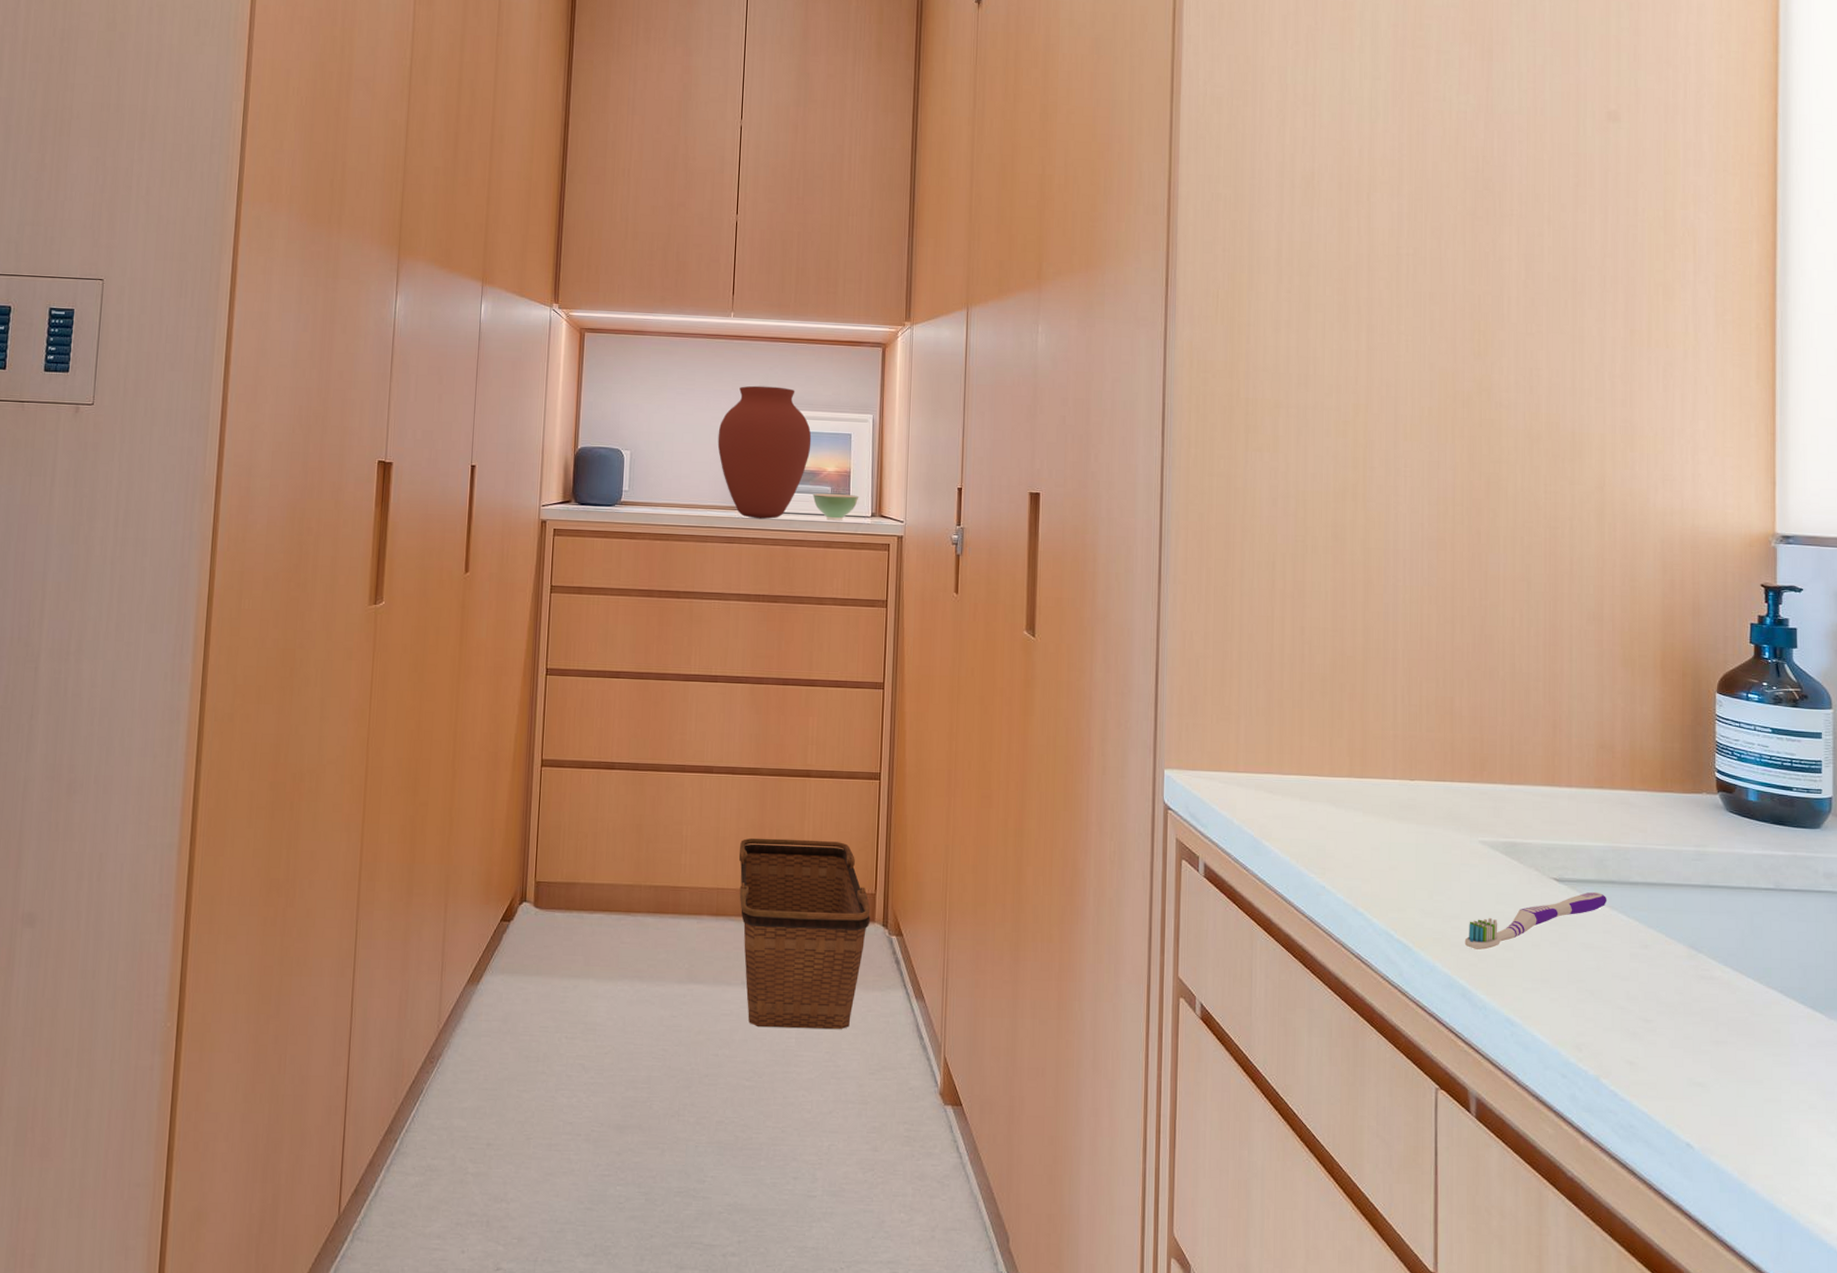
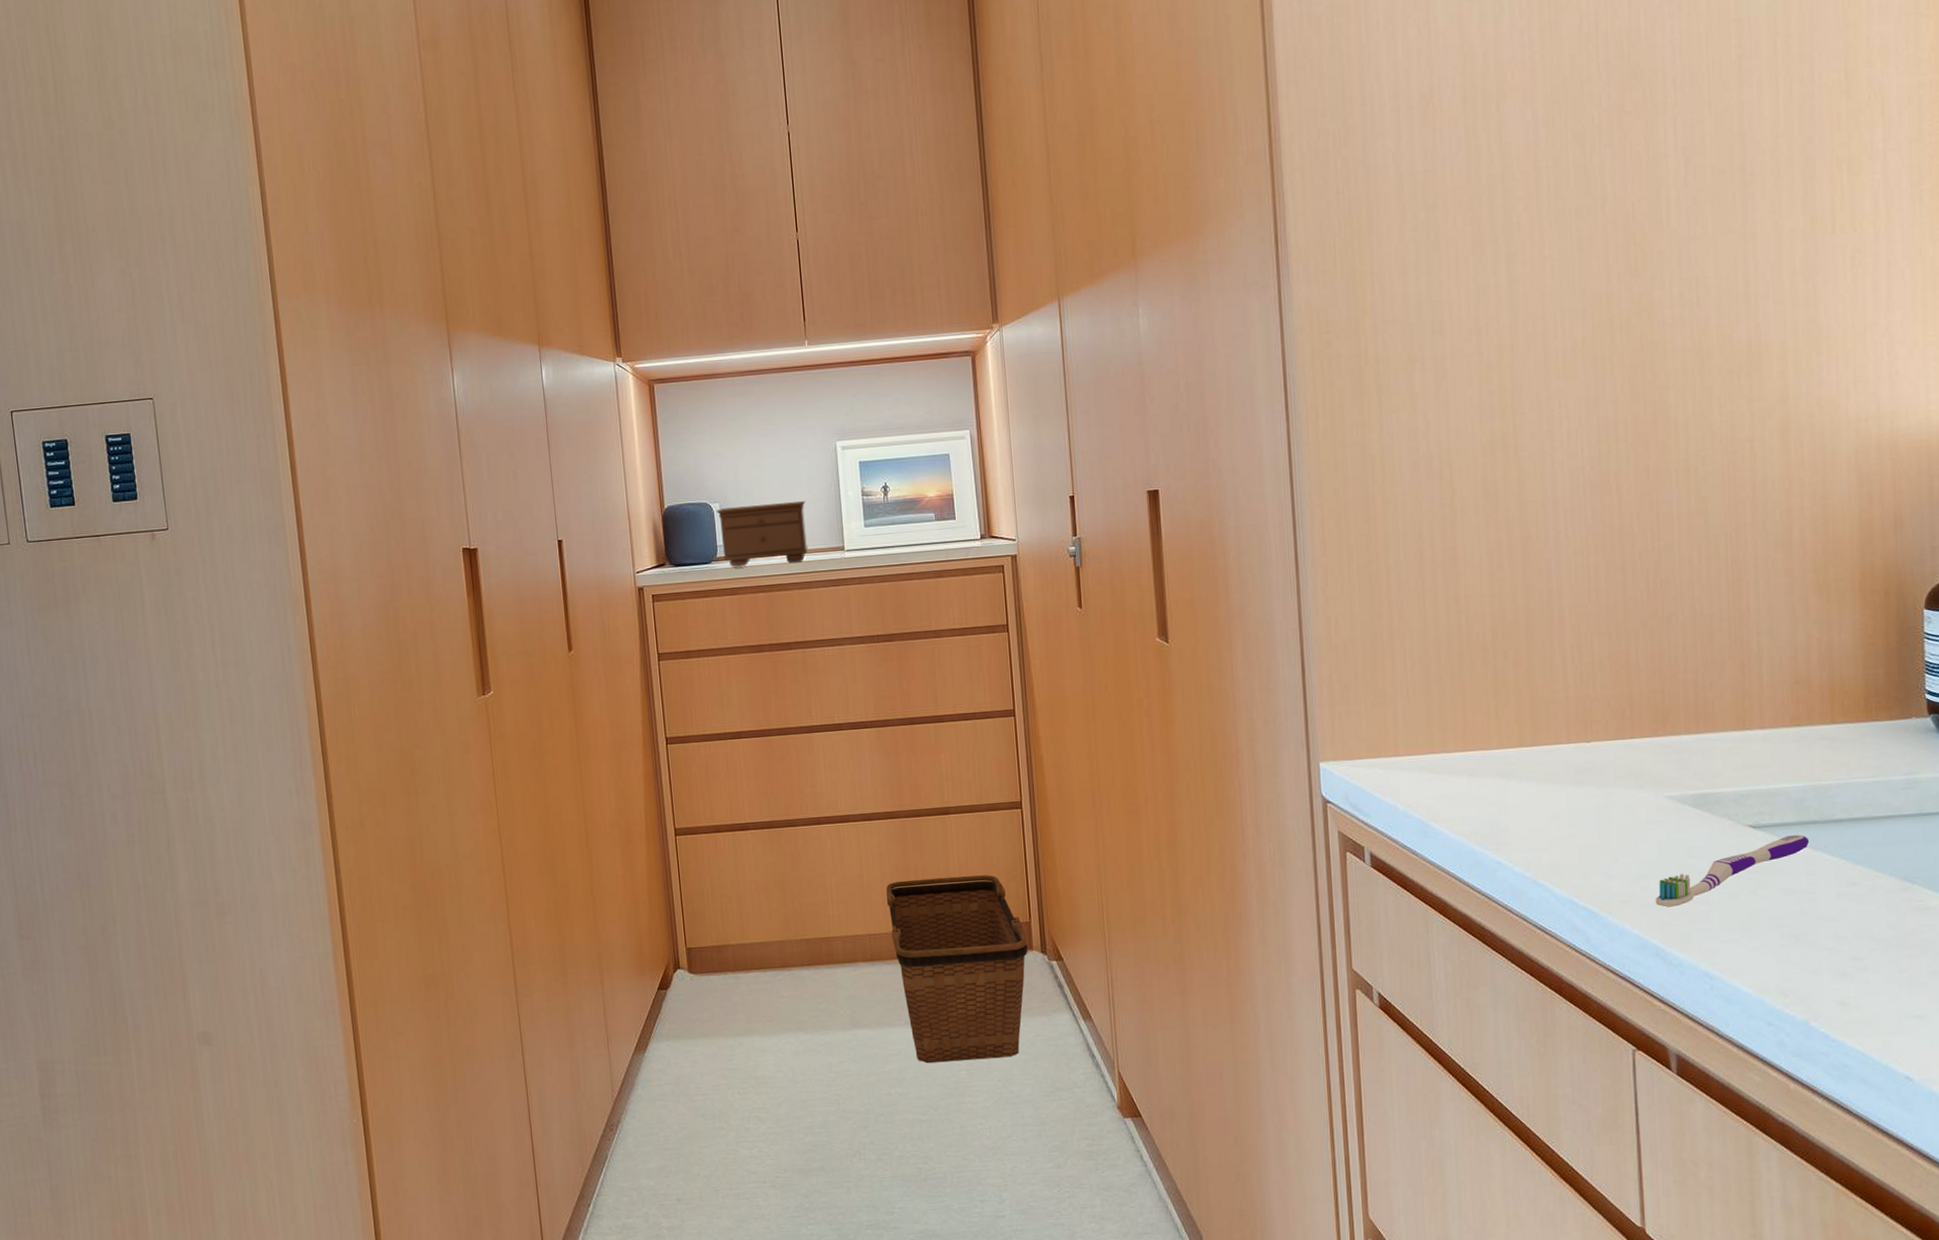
jewelry box: none [626,456,712,516] -> present [715,500,809,567]
vase: present [717,385,812,520] -> none [808,414,908,558]
bowl: present [812,493,859,521] -> none [916,518,966,549]

